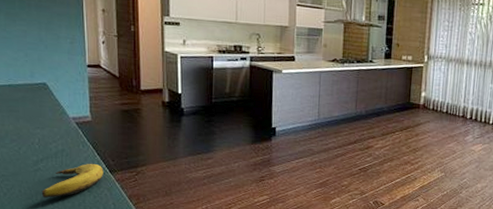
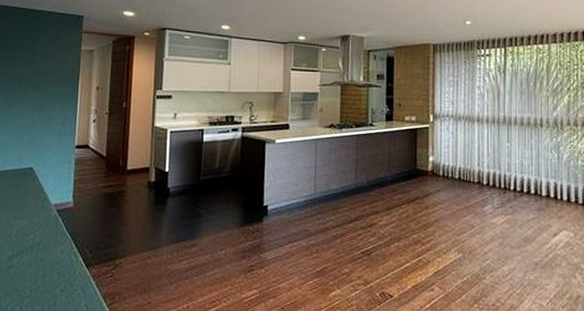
banana: present [41,164,104,198] -> none [11,257,80,300]

